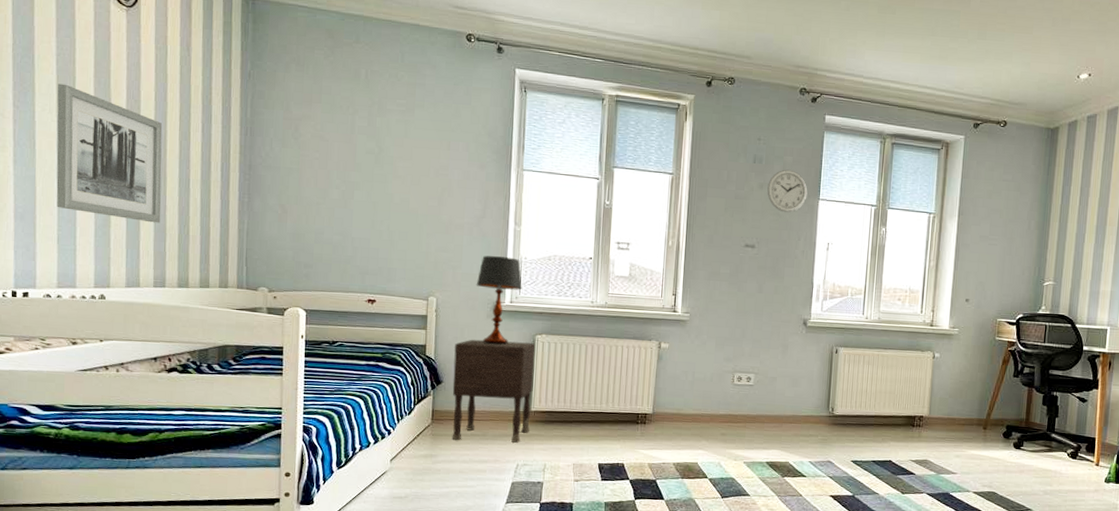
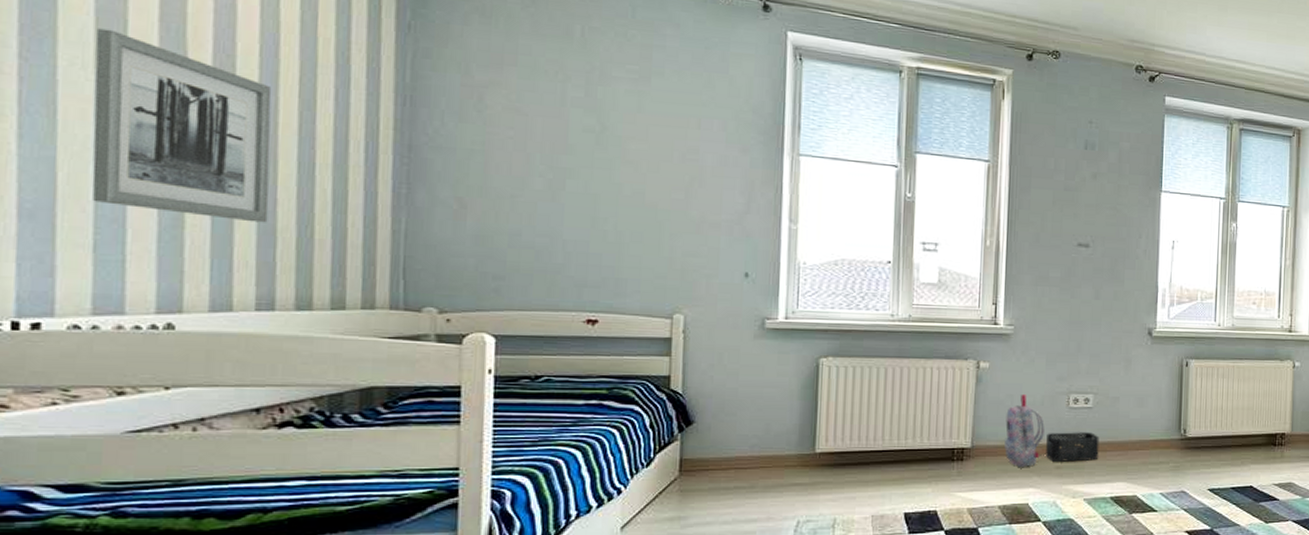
nightstand: present [452,339,536,443] -> none [708,366,820,495]
table lamp: present [476,255,522,344] -> none [738,261,801,370]
backpack: none [679,371,713,432] -> present [1004,394,1044,467]
storage bin: none [713,405,759,430] -> present [1046,432,1100,462]
wall clock: present [767,169,808,213] -> none [1102,157,1148,206]

